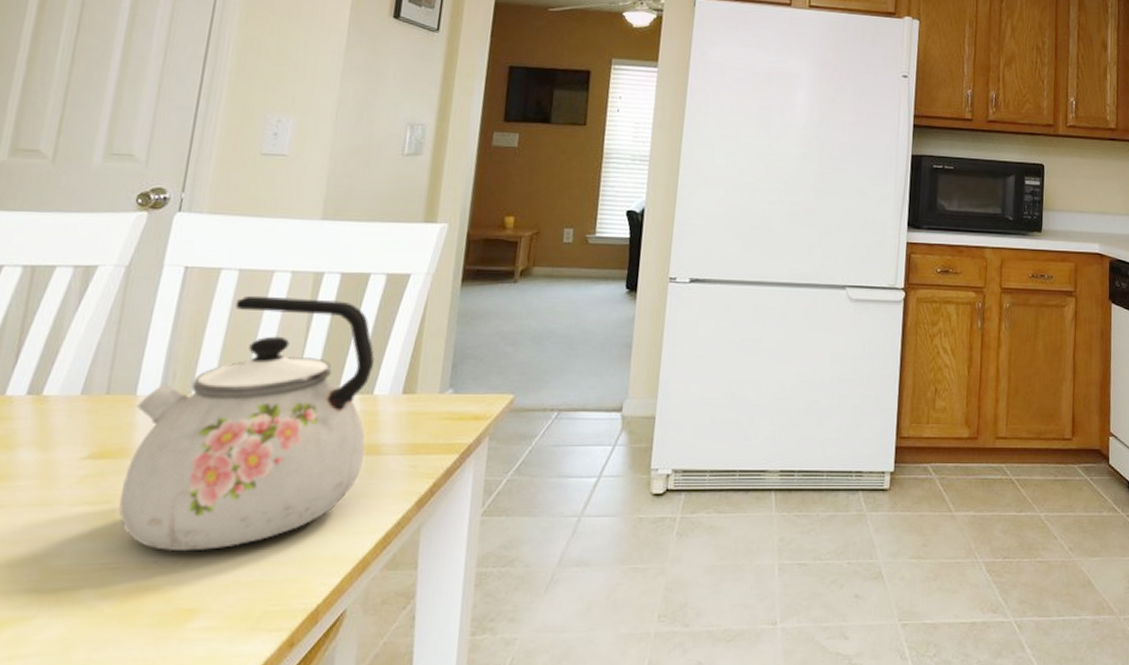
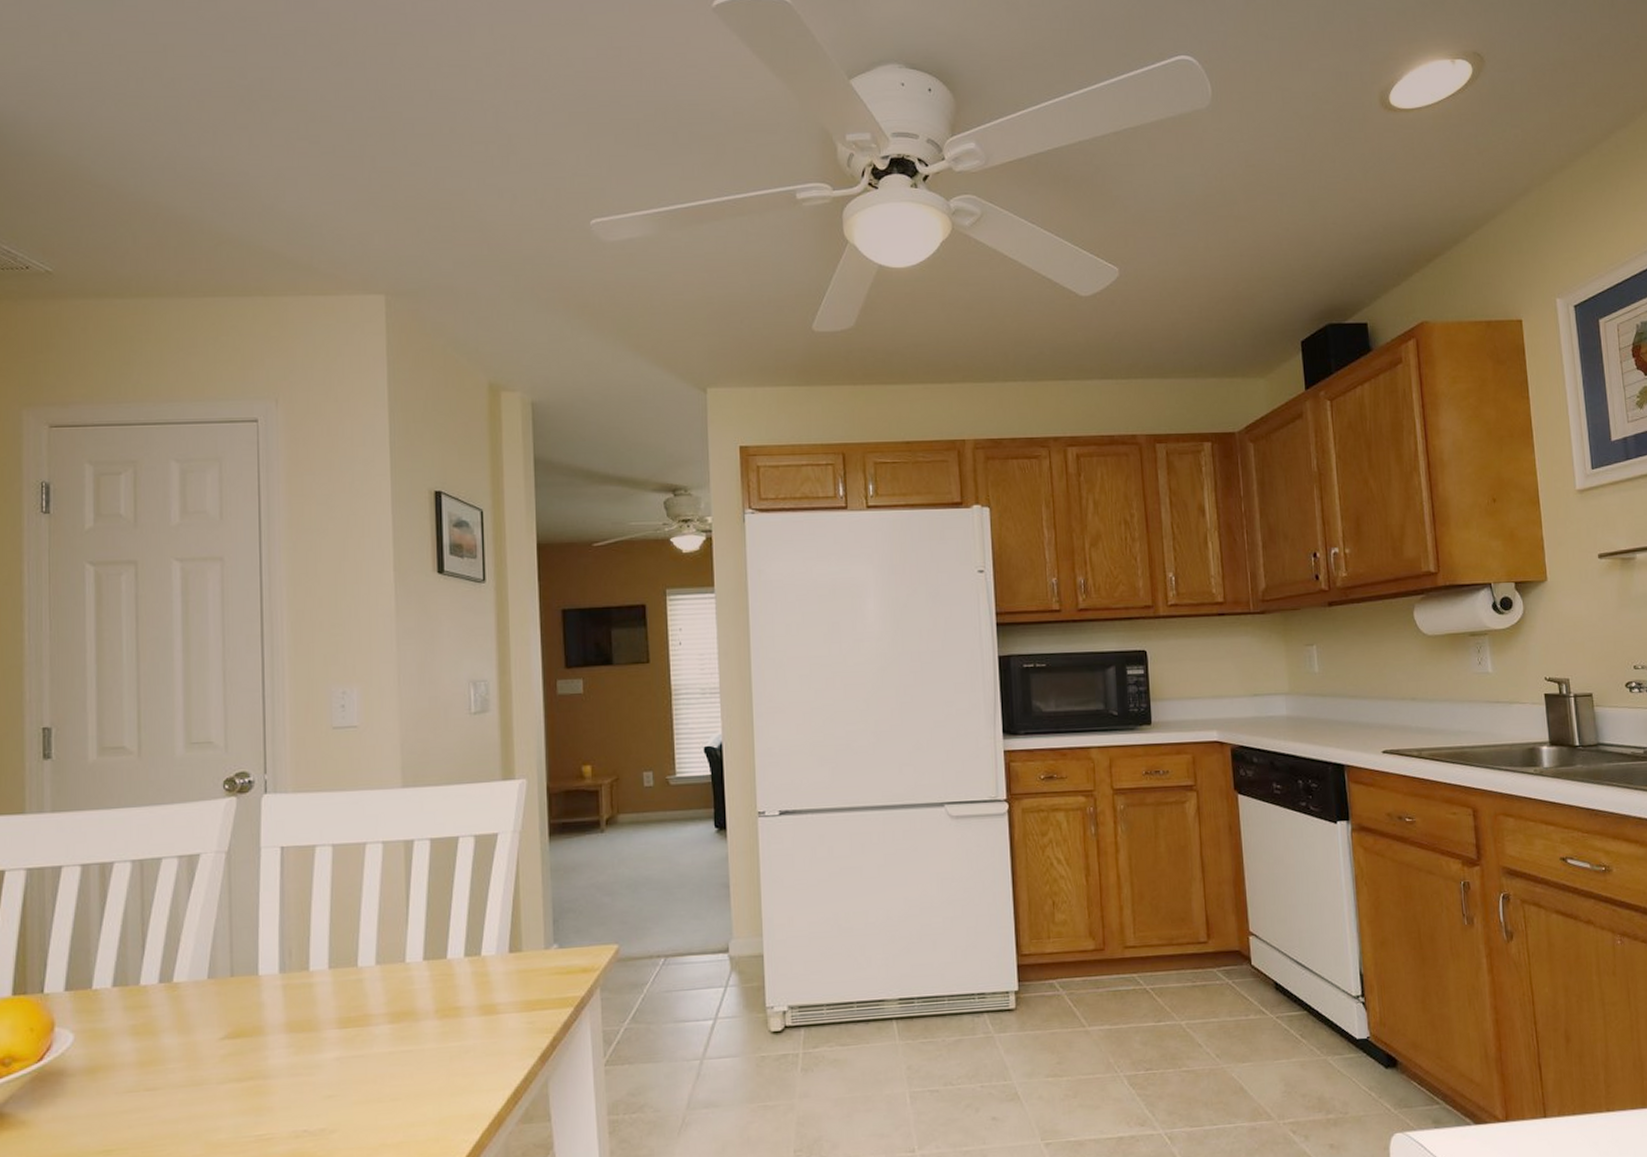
kettle: present [119,295,375,552] -> none [261,866,482,1120]

